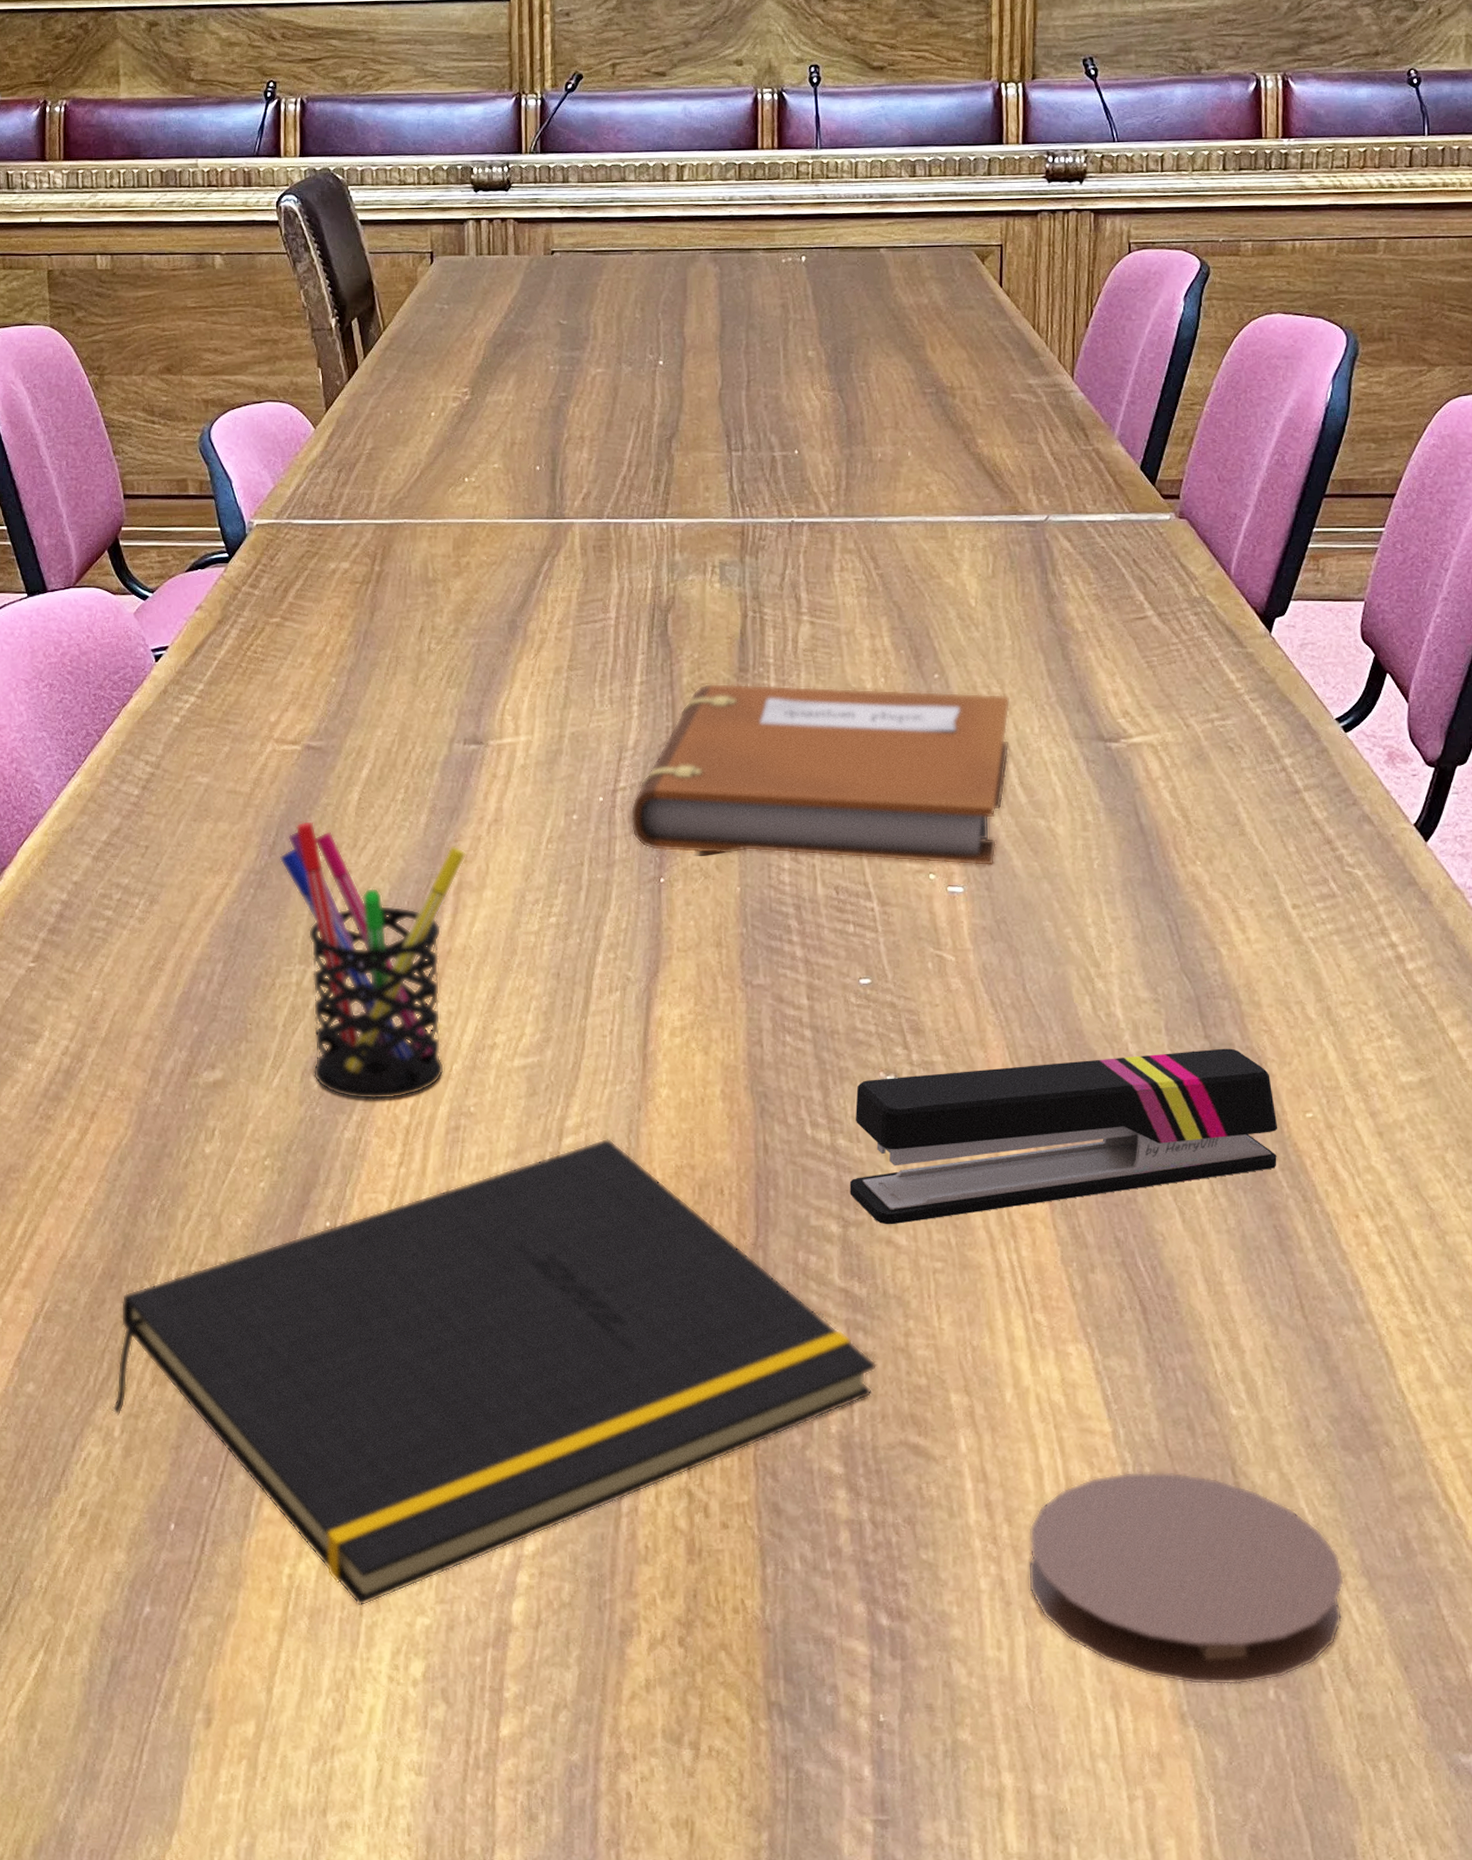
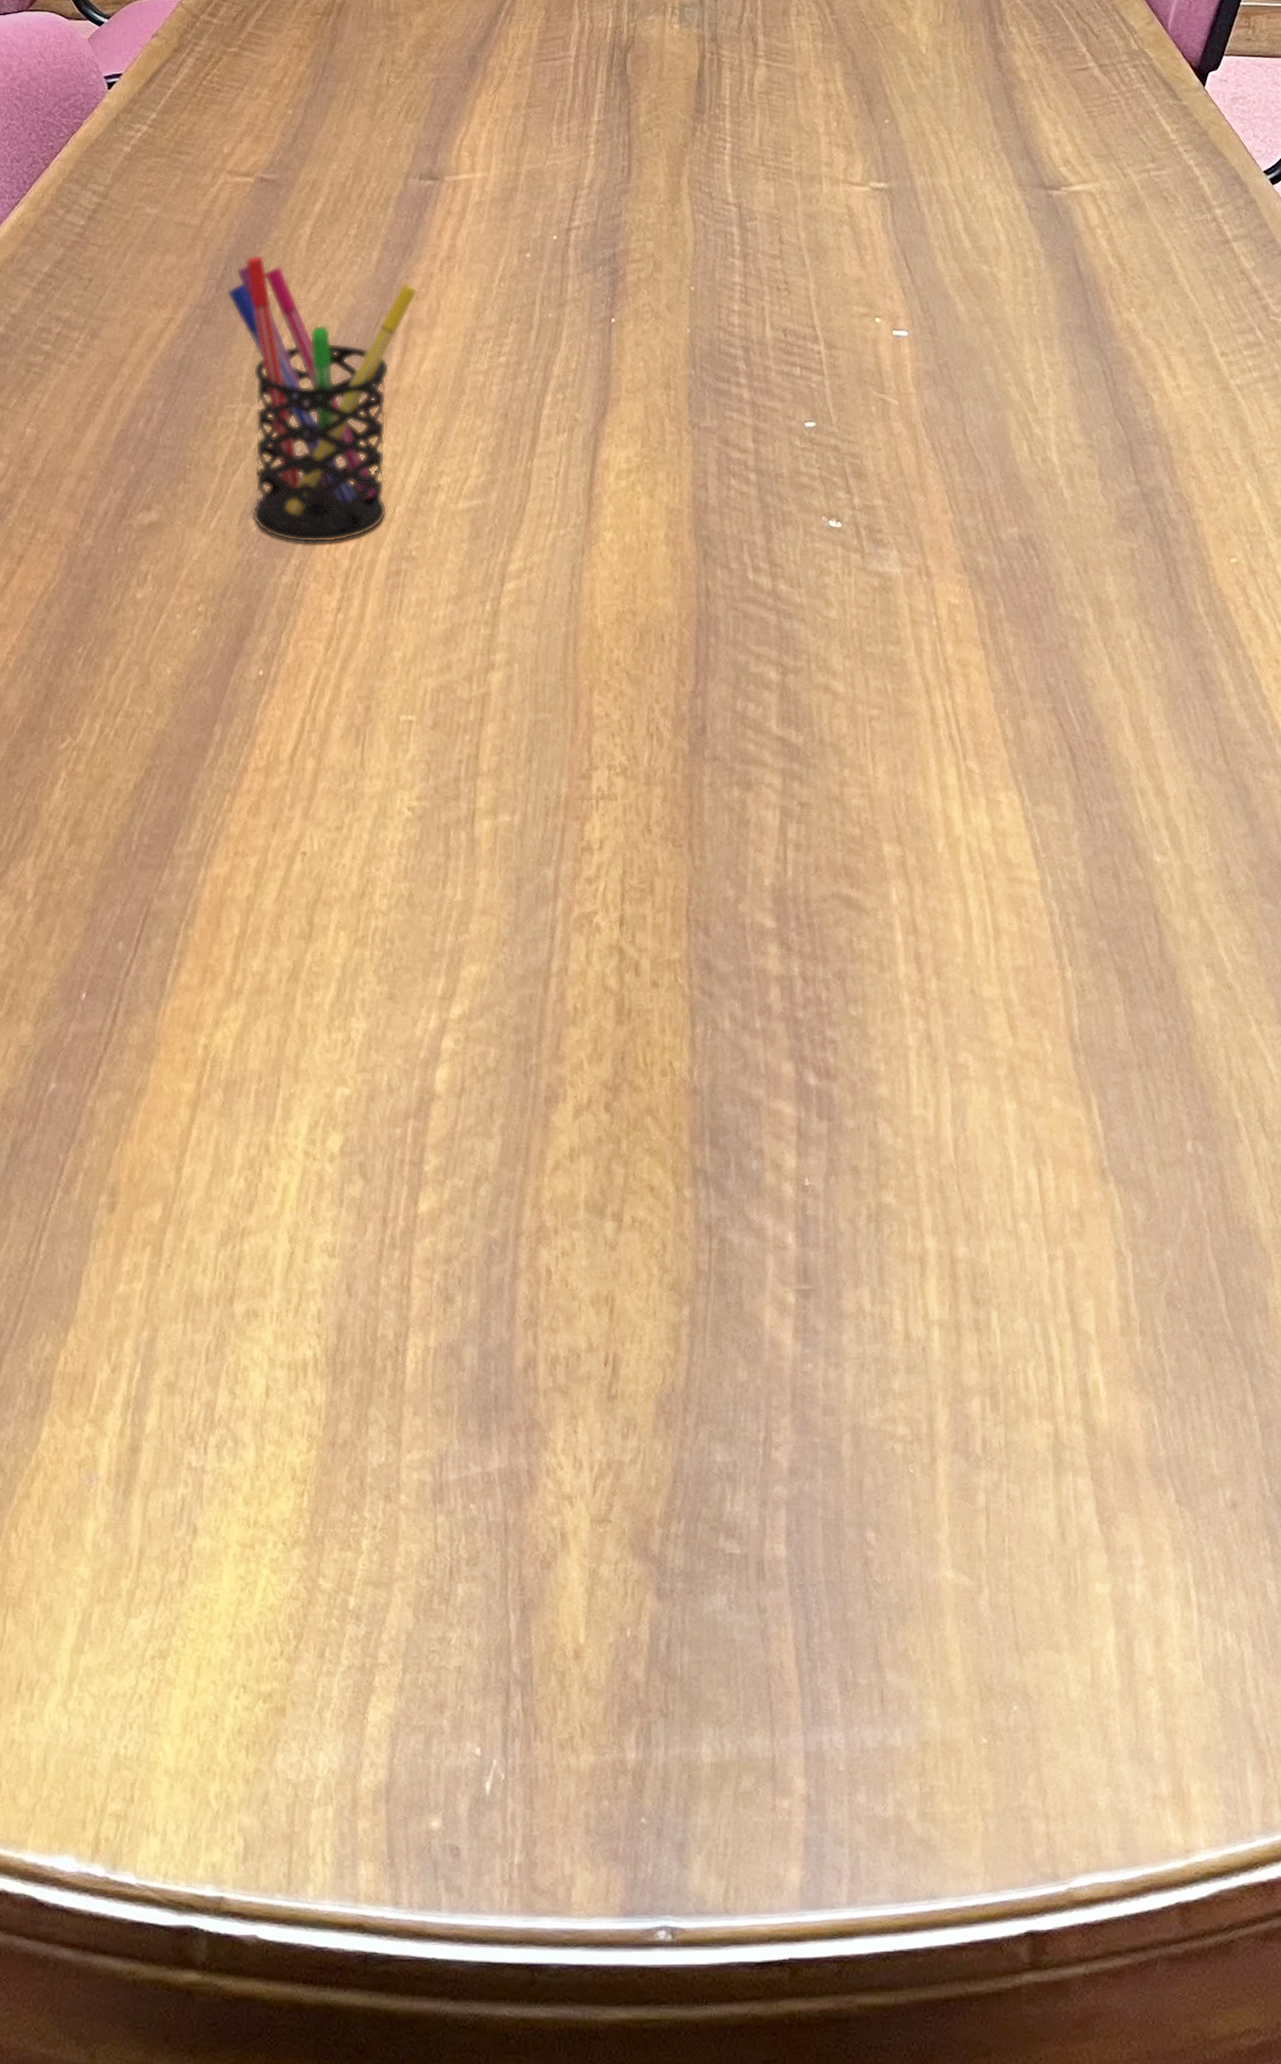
notepad: present [112,1138,878,1606] -> none [26,583,812,1077]
notebook: present [630,683,1011,866] -> none [583,123,957,311]
stapler: present [849,1048,1278,1225] -> none [789,494,1204,672]
coaster: present [1027,1471,1345,1685] -> none [955,921,1261,1139]

